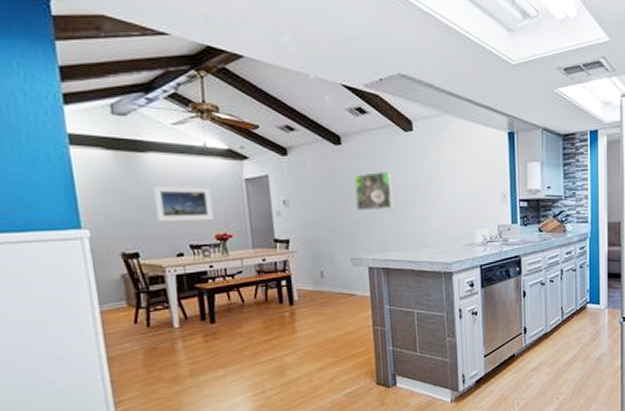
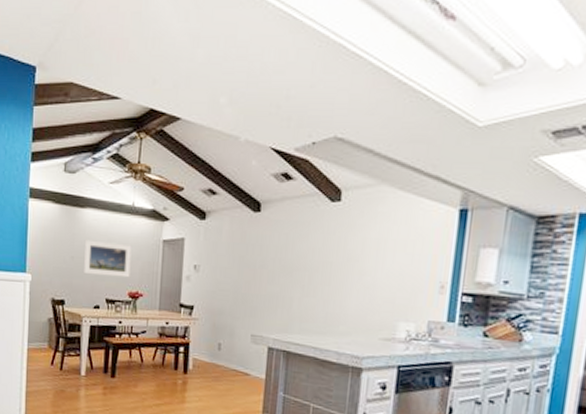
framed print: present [353,170,393,210] -> none [264,243,309,286]

